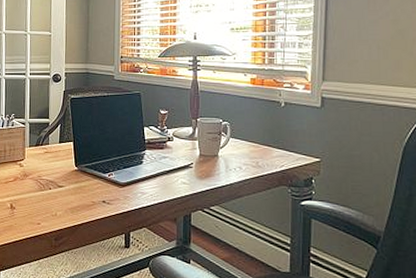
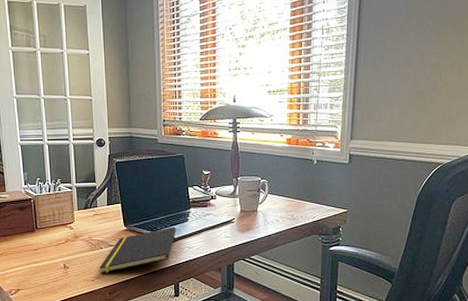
notepad: none [47,169,129,217] -> present [99,227,176,274]

